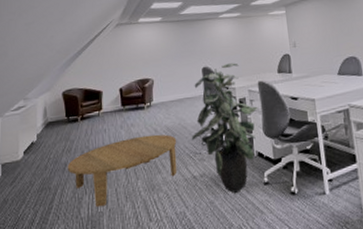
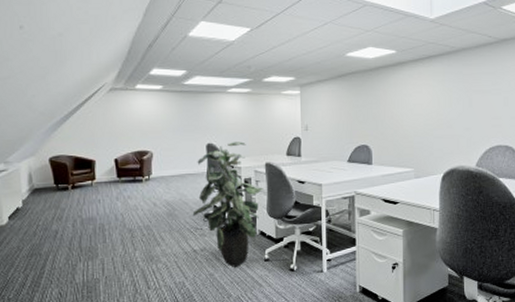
coffee table: present [67,134,177,208] -> none [58,208,177,274]

